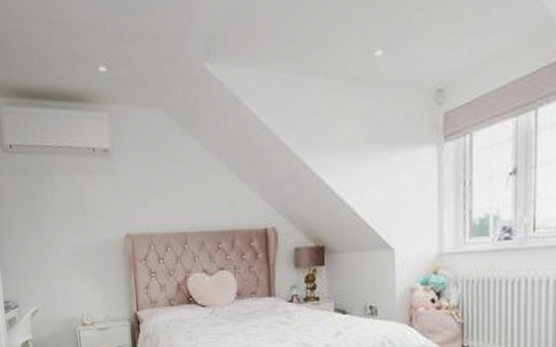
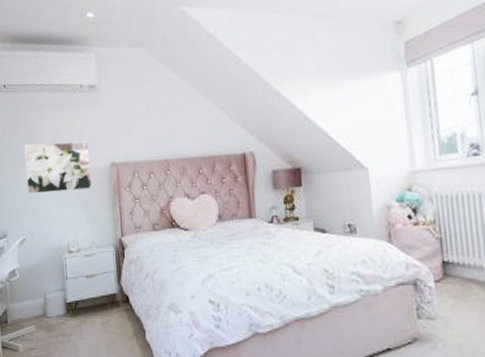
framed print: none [33,209,106,264] -> present [24,141,92,194]

